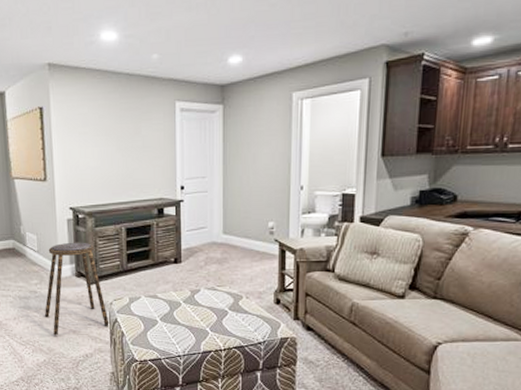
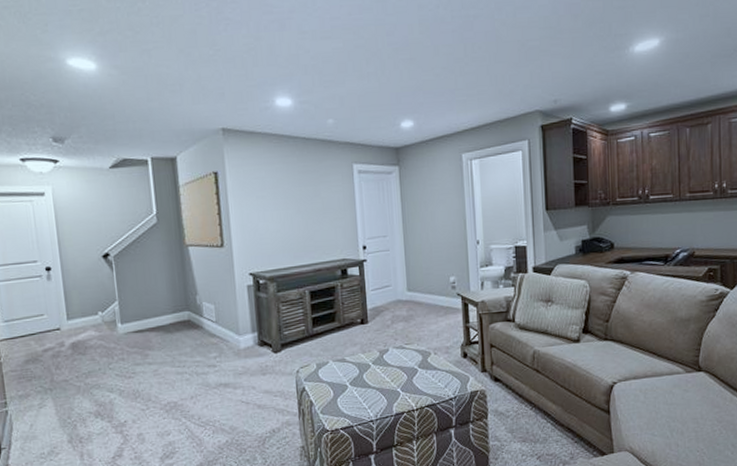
stool: present [44,242,109,336] -> none [225,308,297,412]

